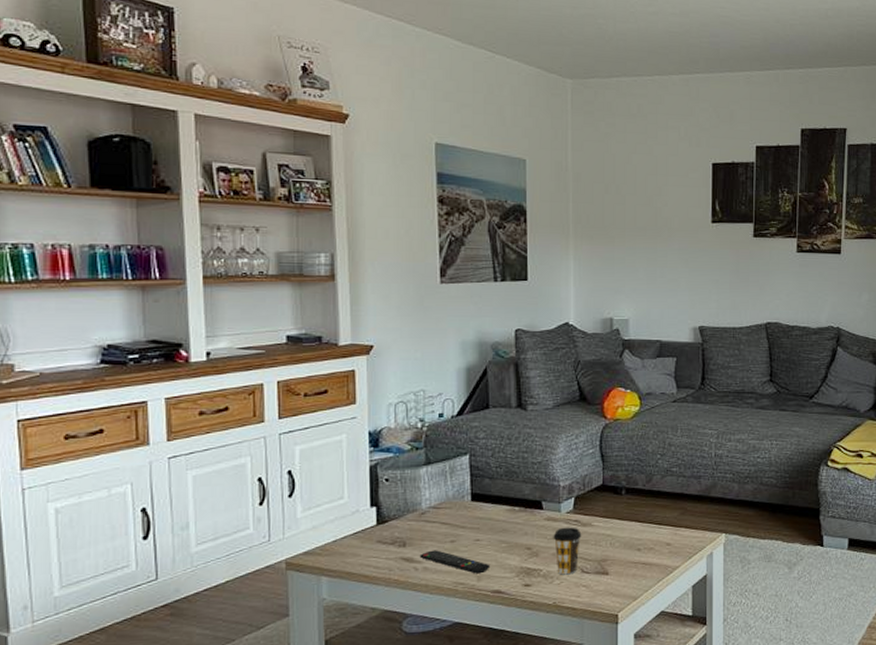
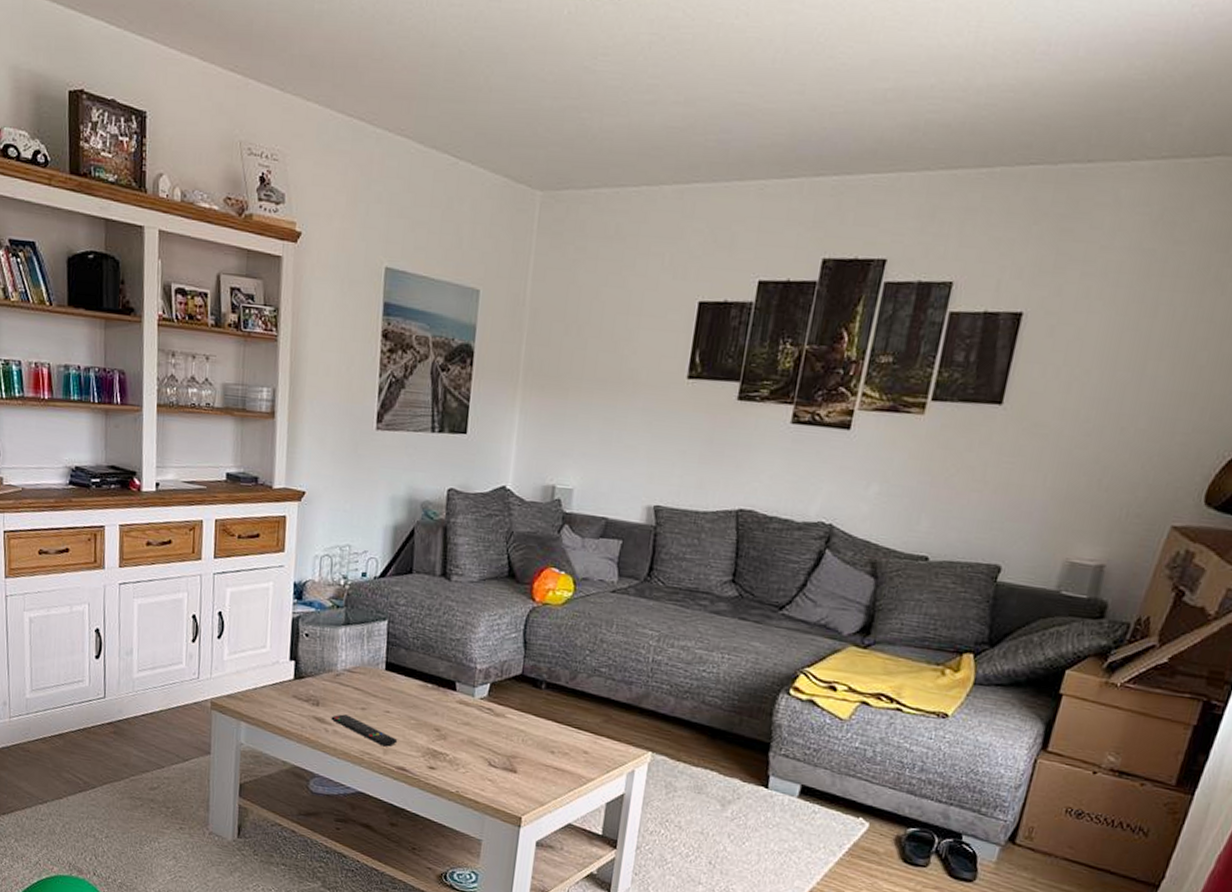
coffee cup: present [553,527,582,575] -> none [463,713,494,766]

